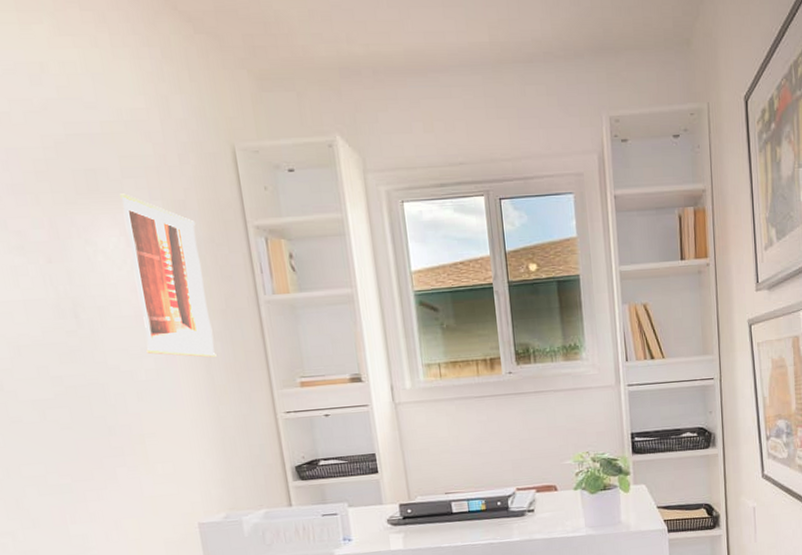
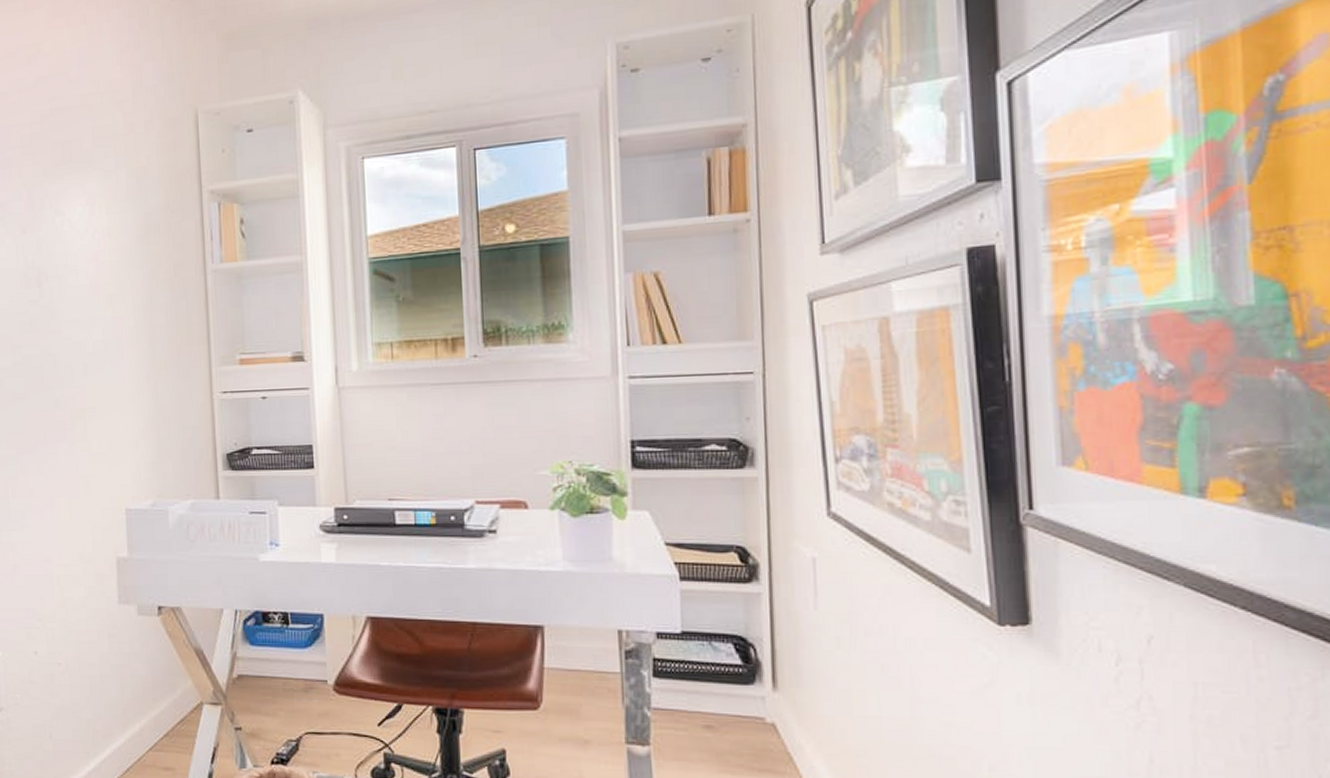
wall art: present [120,193,217,358] -> none [90,163,160,330]

